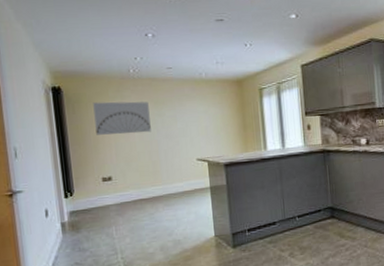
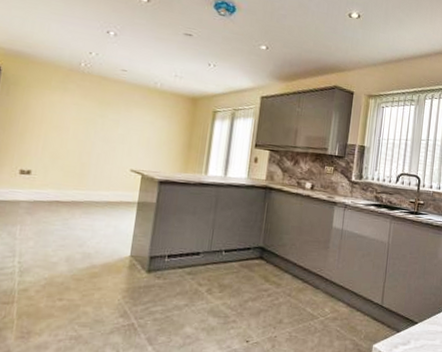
wall art: present [93,101,151,135] -> none [26,88,93,132]

